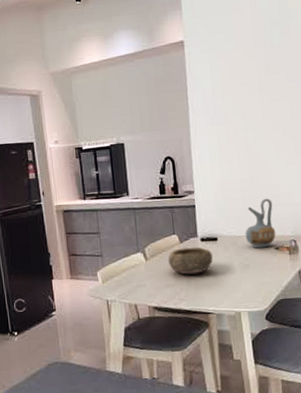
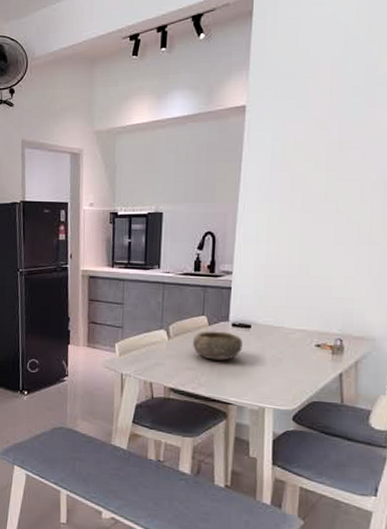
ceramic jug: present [245,198,276,249] -> none [283,289,321,343]

